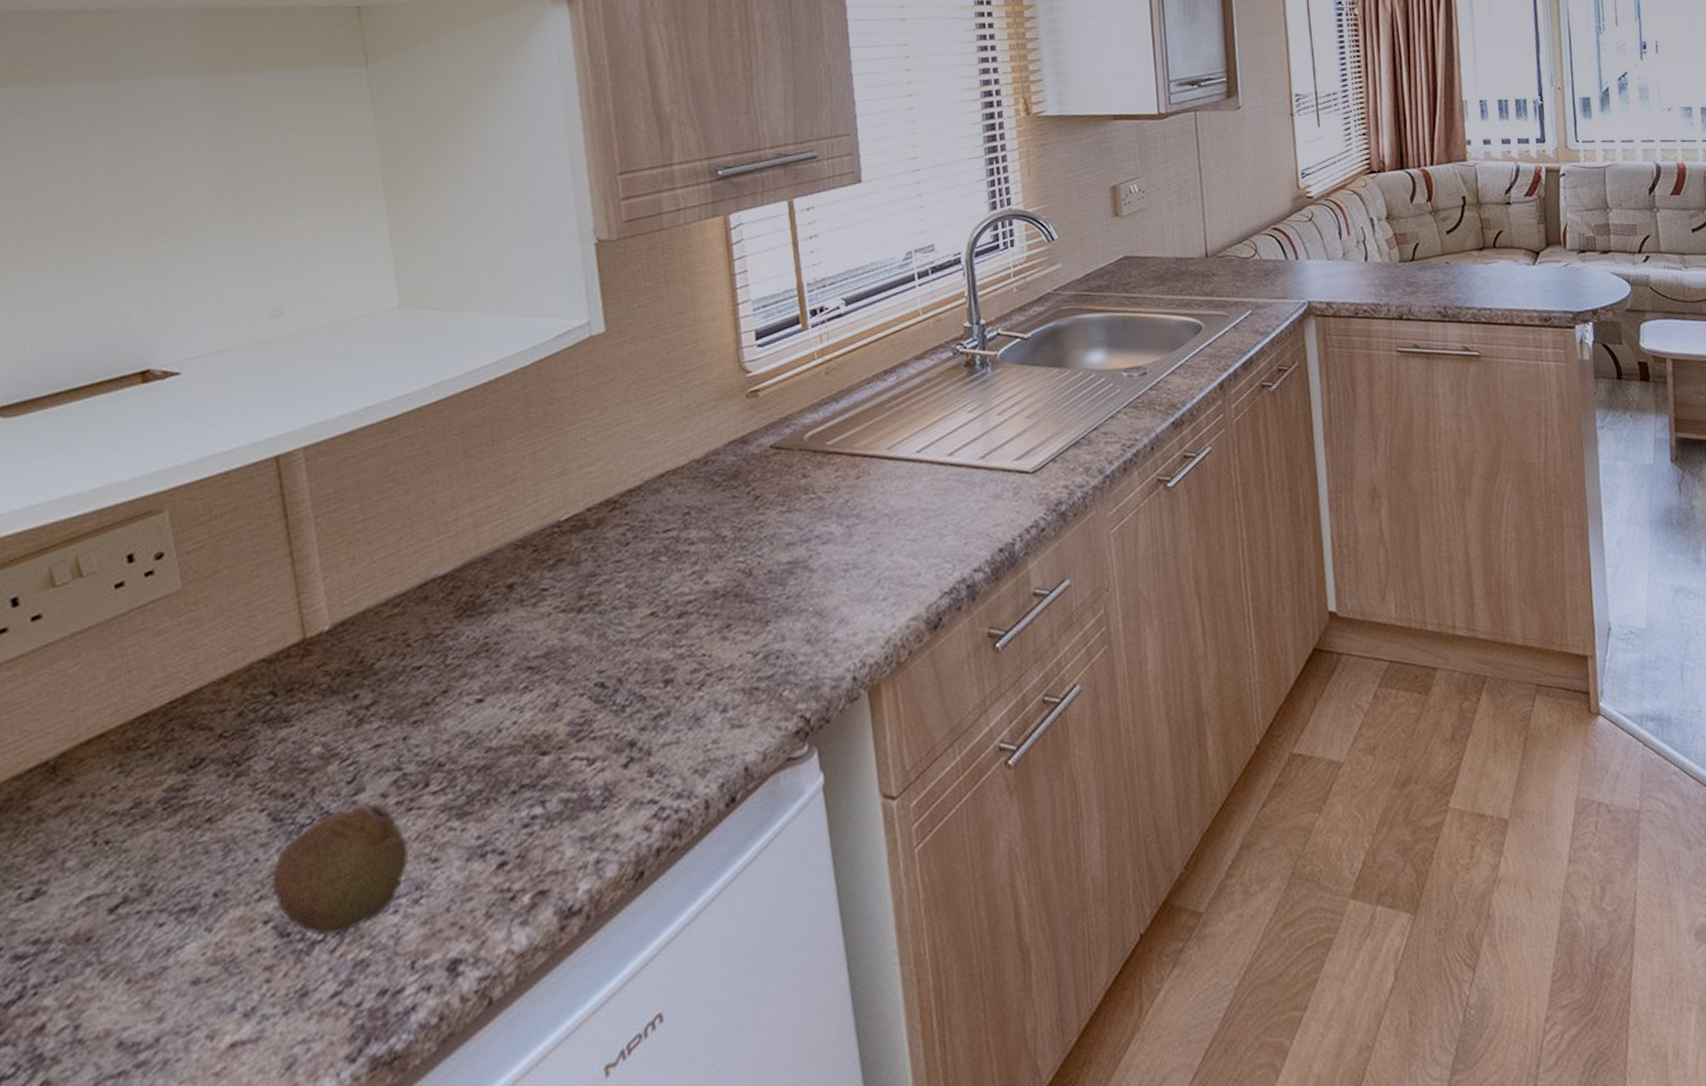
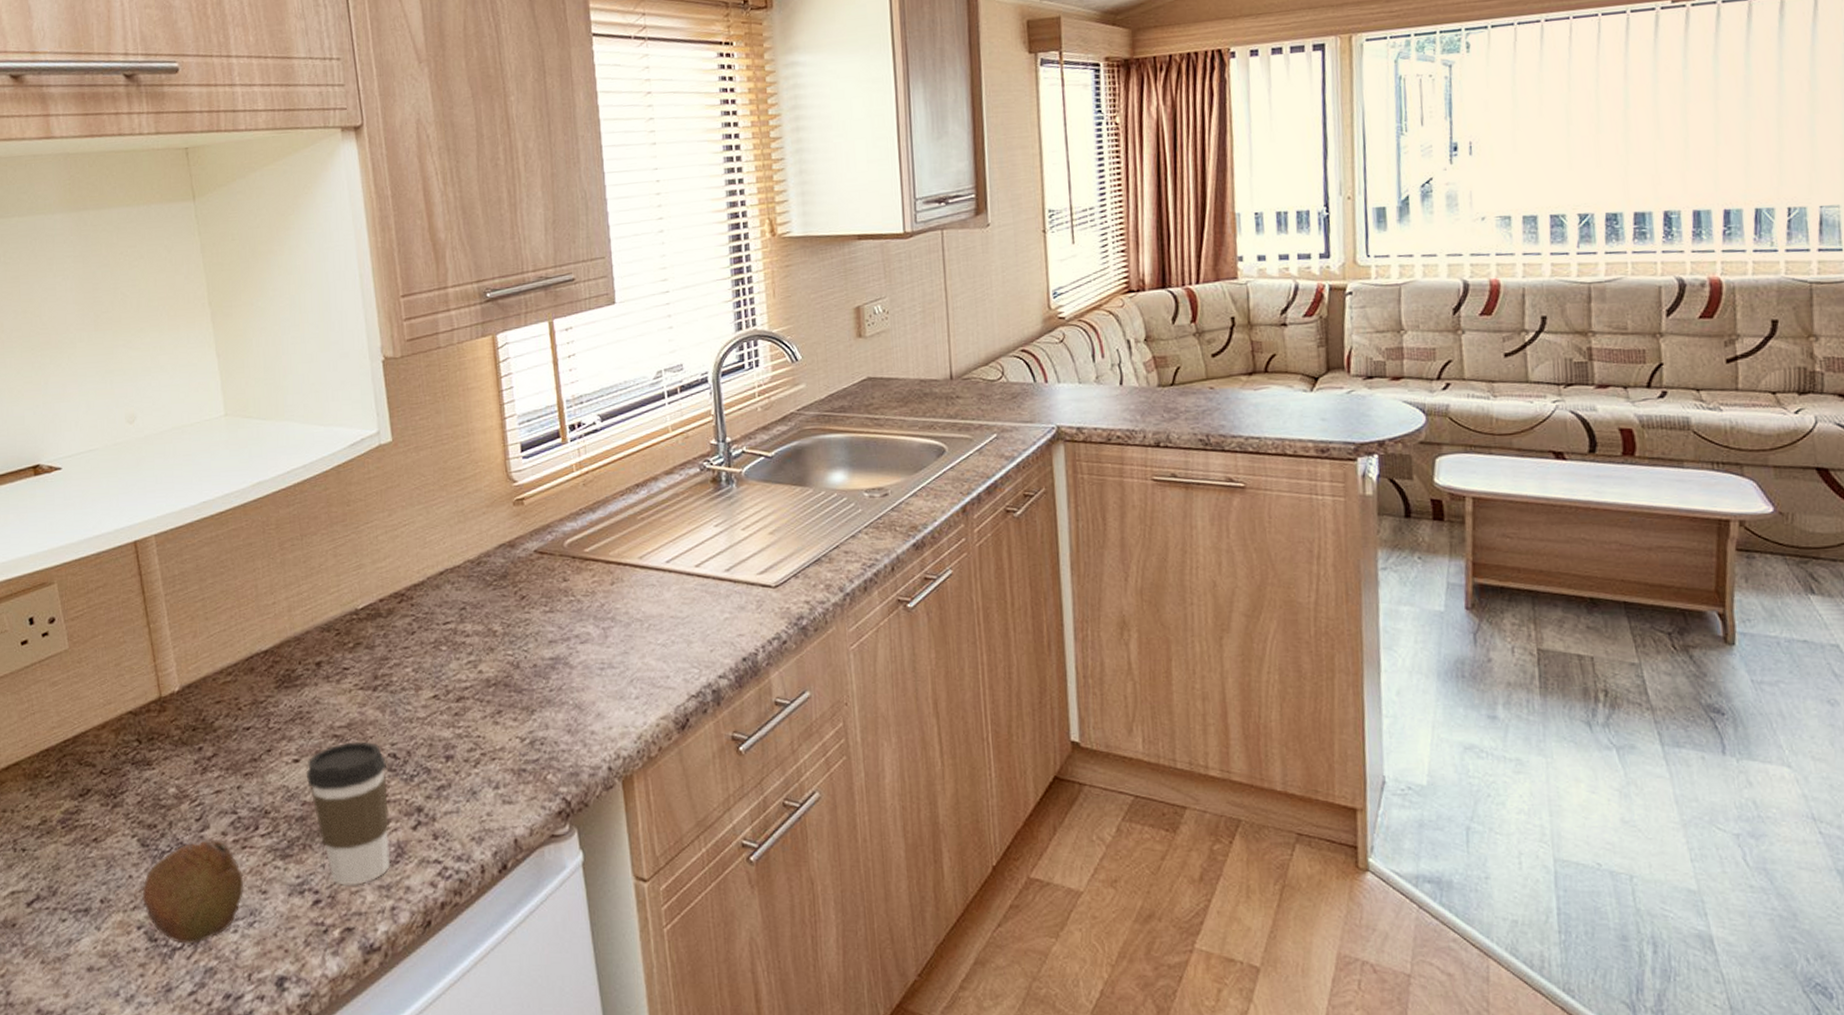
coffee cup: none [491,671,596,842] -> present [306,741,391,885]

